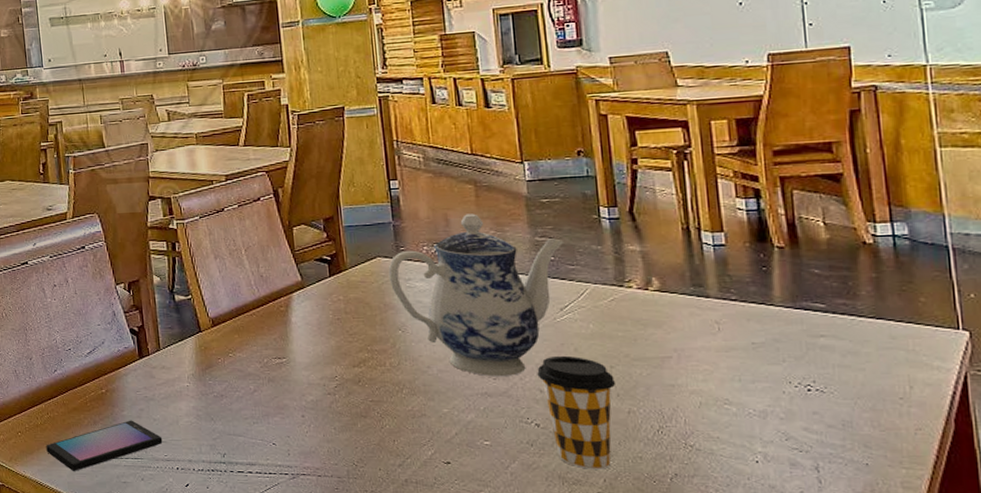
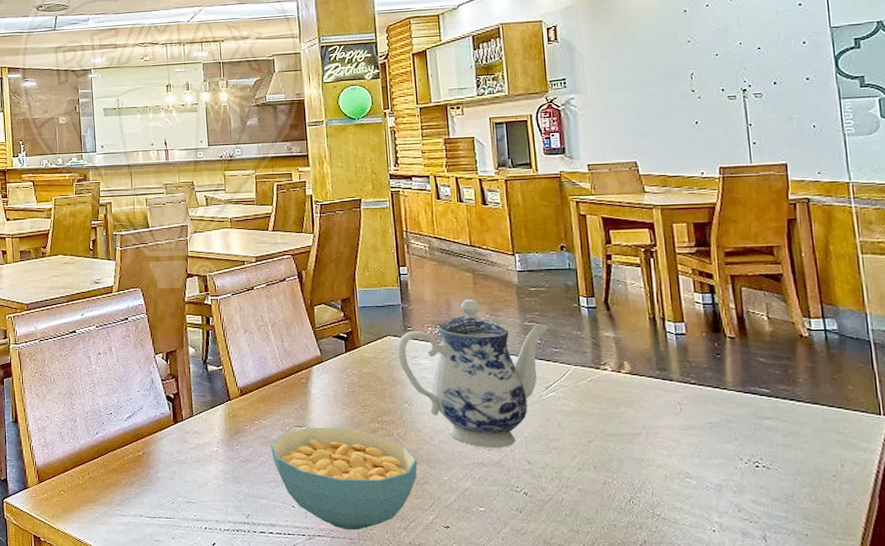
smartphone: present [46,420,163,471] -> none [86,481,193,529]
cereal bowl: none [247,359,414,468] -> present [271,427,418,531]
coffee cup: present [537,355,615,470] -> none [525,430,593,536]

